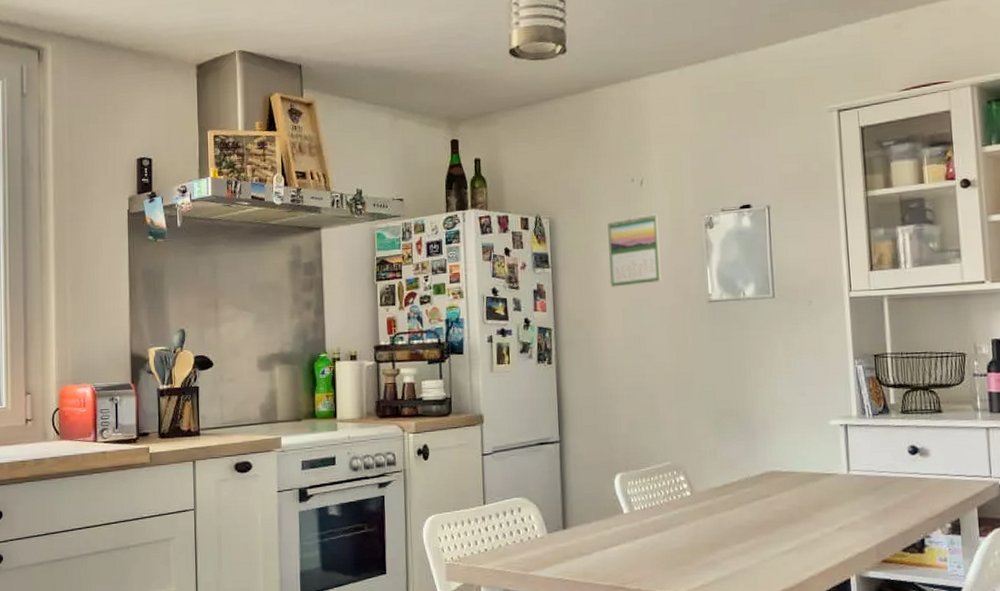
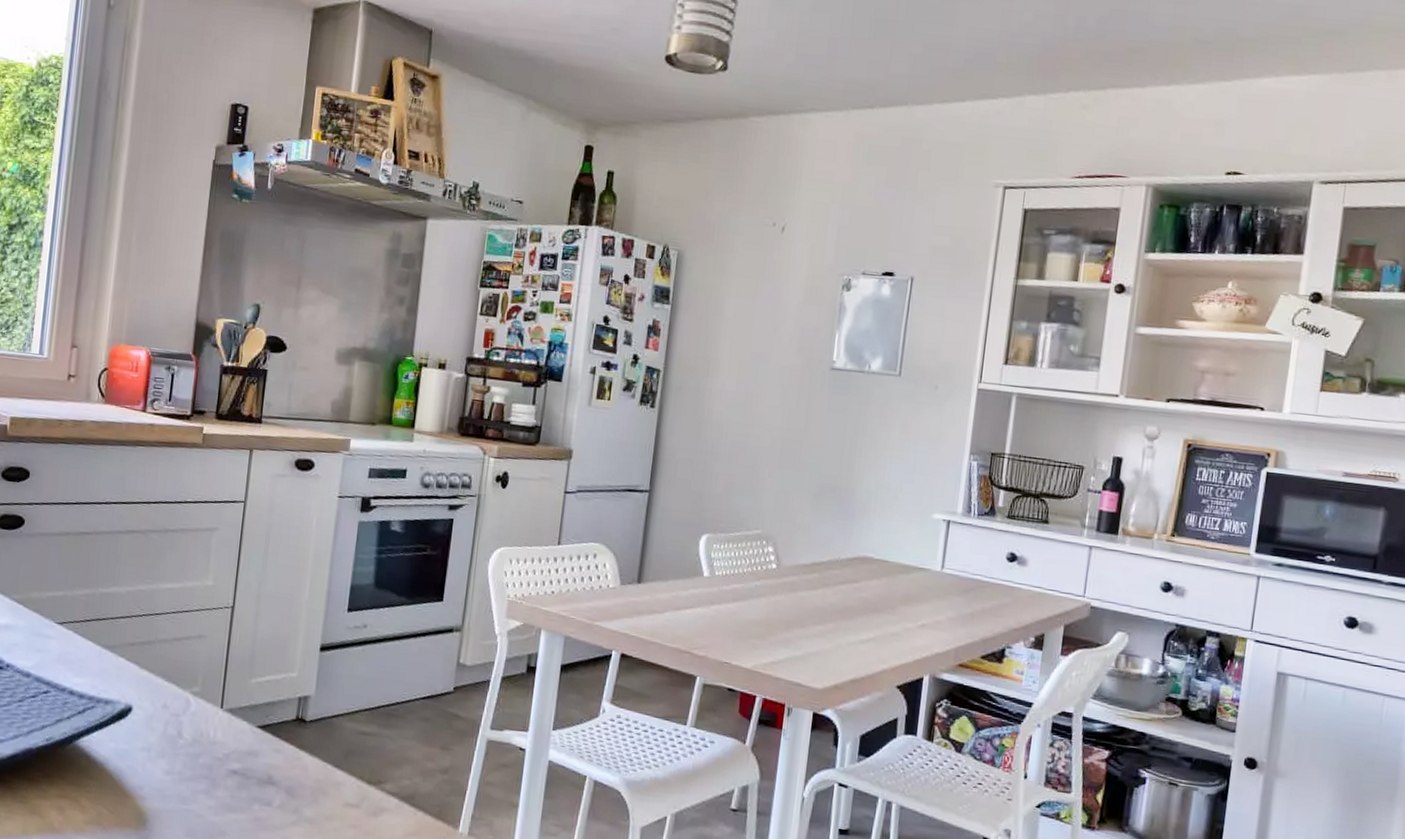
calendar: present [607,213,662,287] -> none [731,263,794,339]

